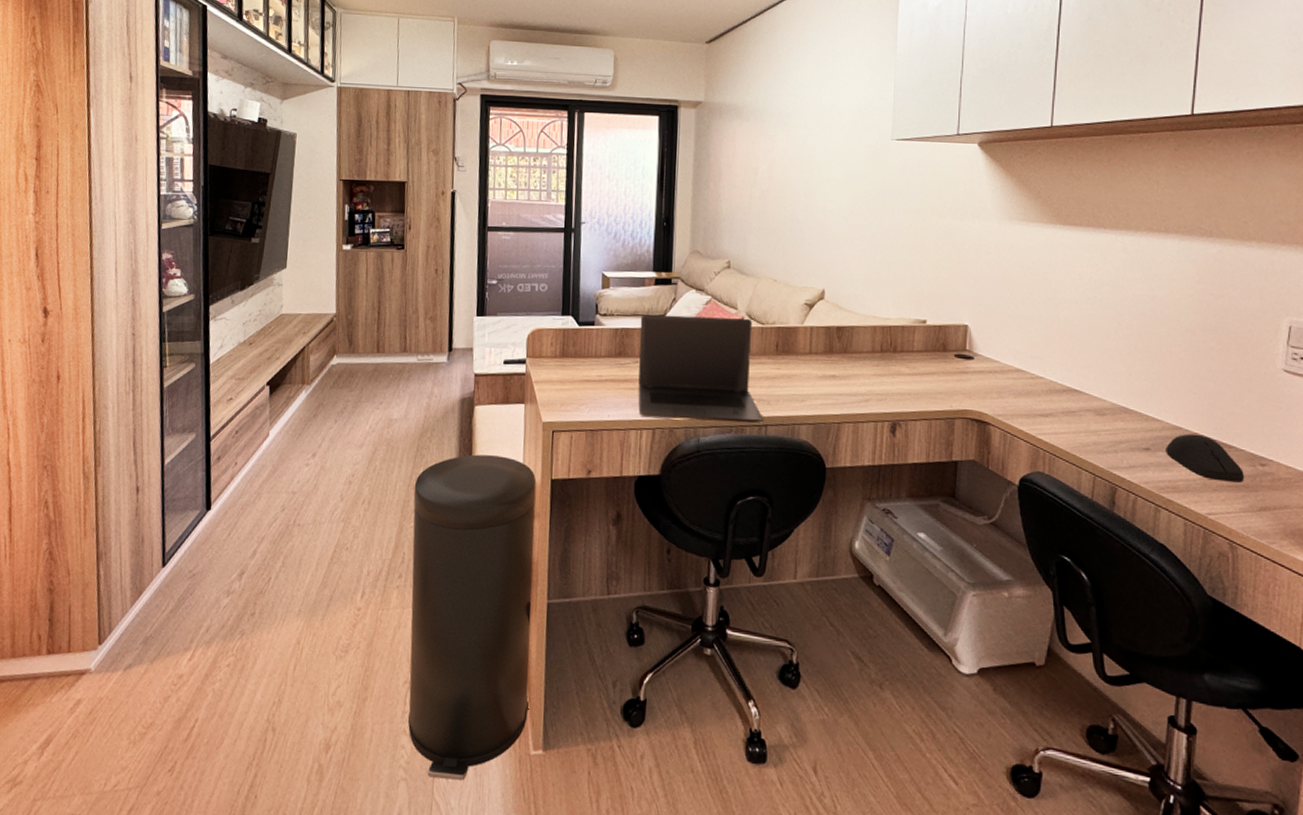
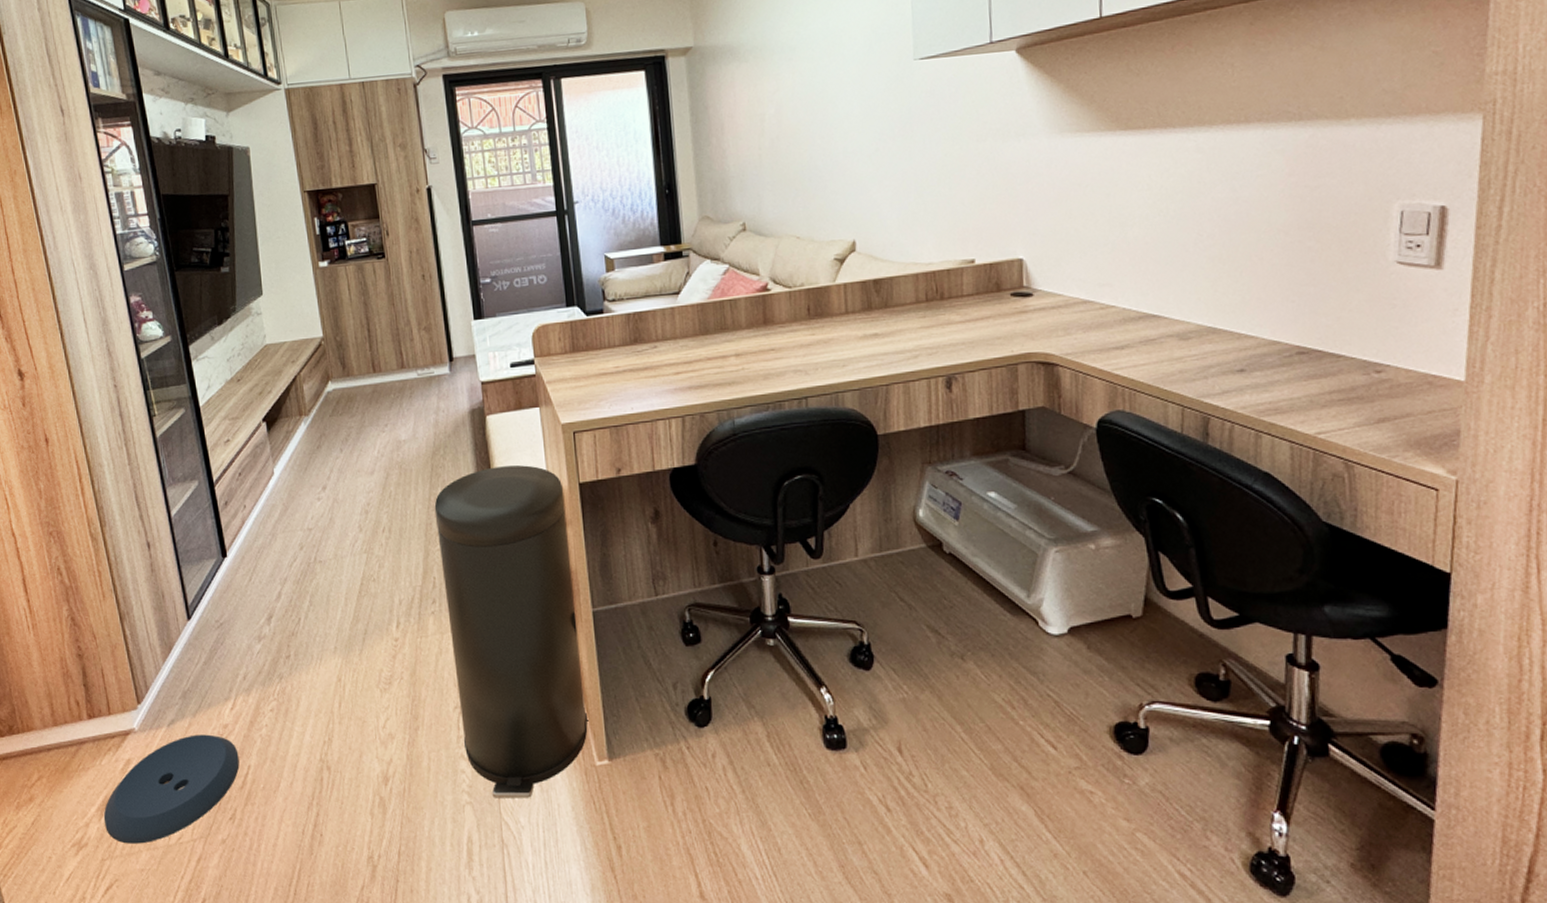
robot vacuum: none [43,681,189,787] -> present [103,734,240,844]
laptop computer: present [638,314,763,423] -> none [653,283,803,405]
computer mouse: present [1166,434,1244,483] -> none [1263,346,1357,396]

